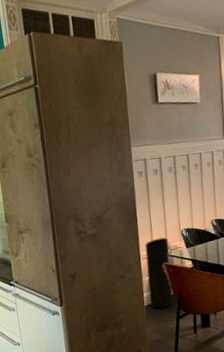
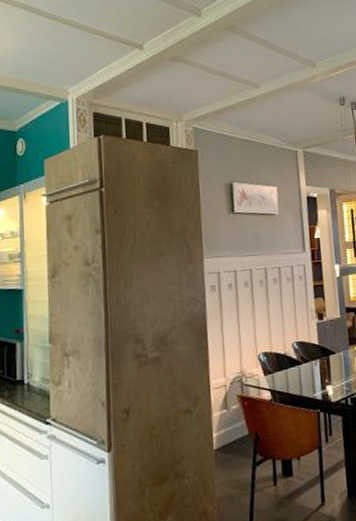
trash can: present [145,237,173,308] -> none [216,363,248,452]

